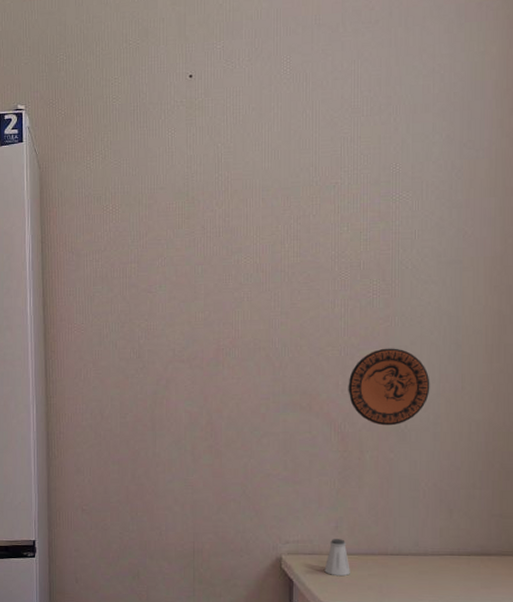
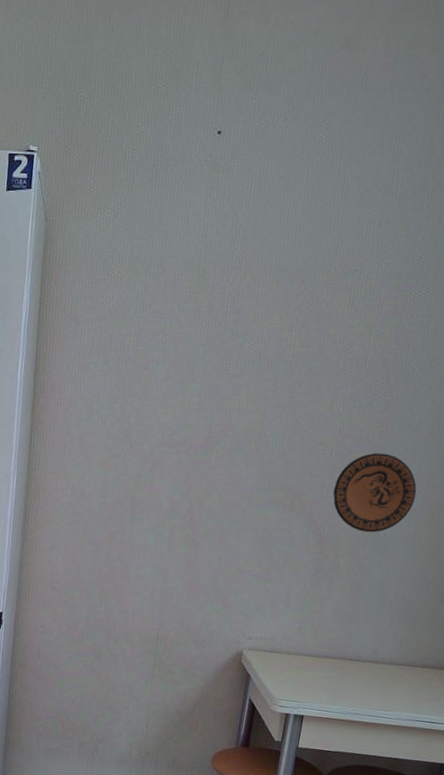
saltshaker: present [324,539,350,577] -> none [282,639,308,676]

